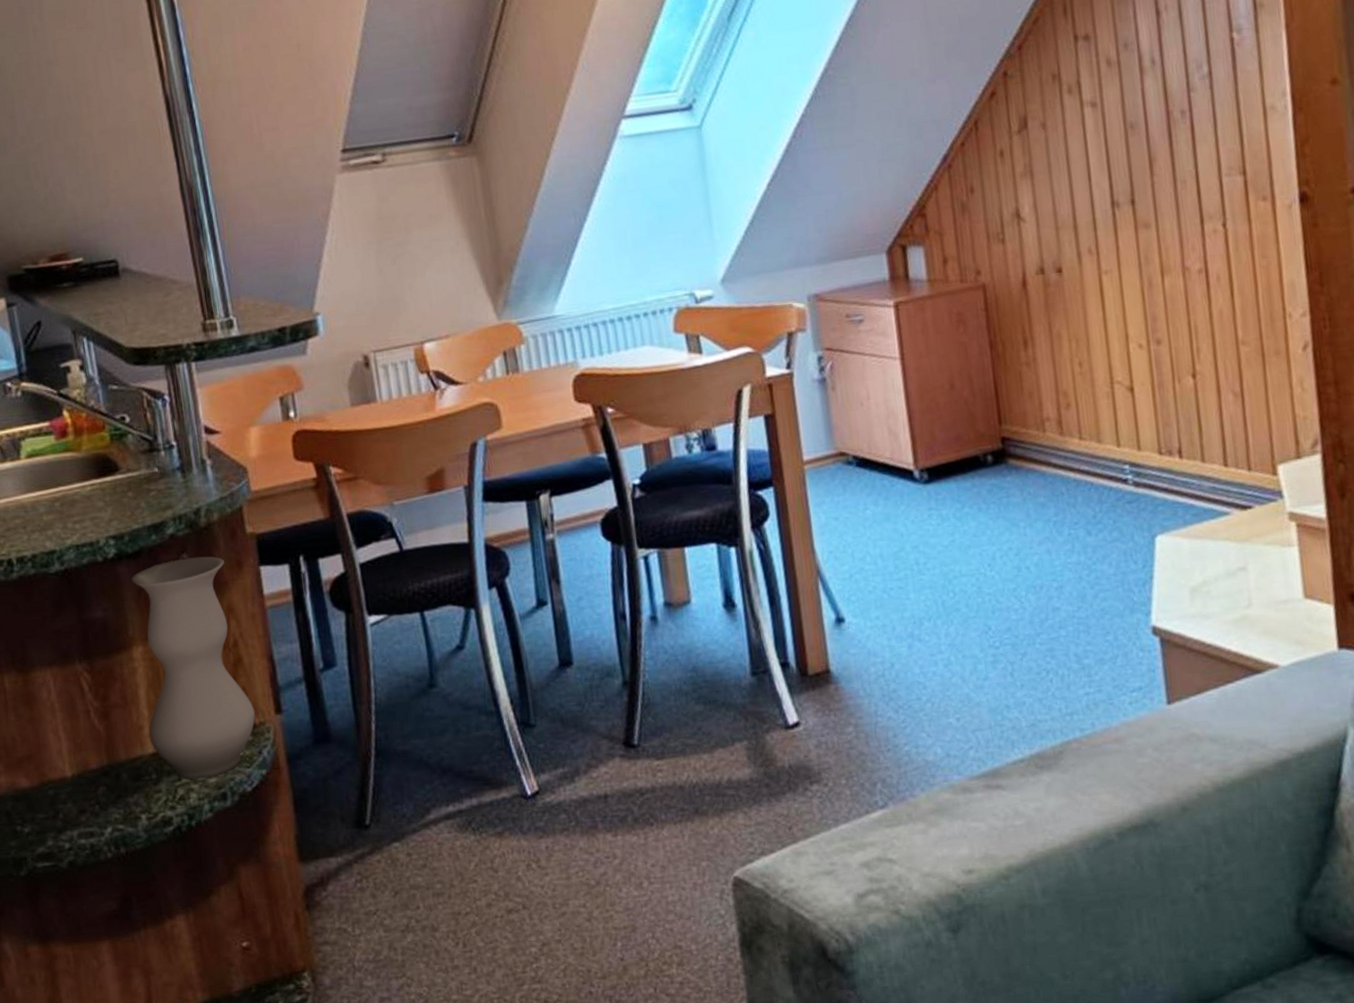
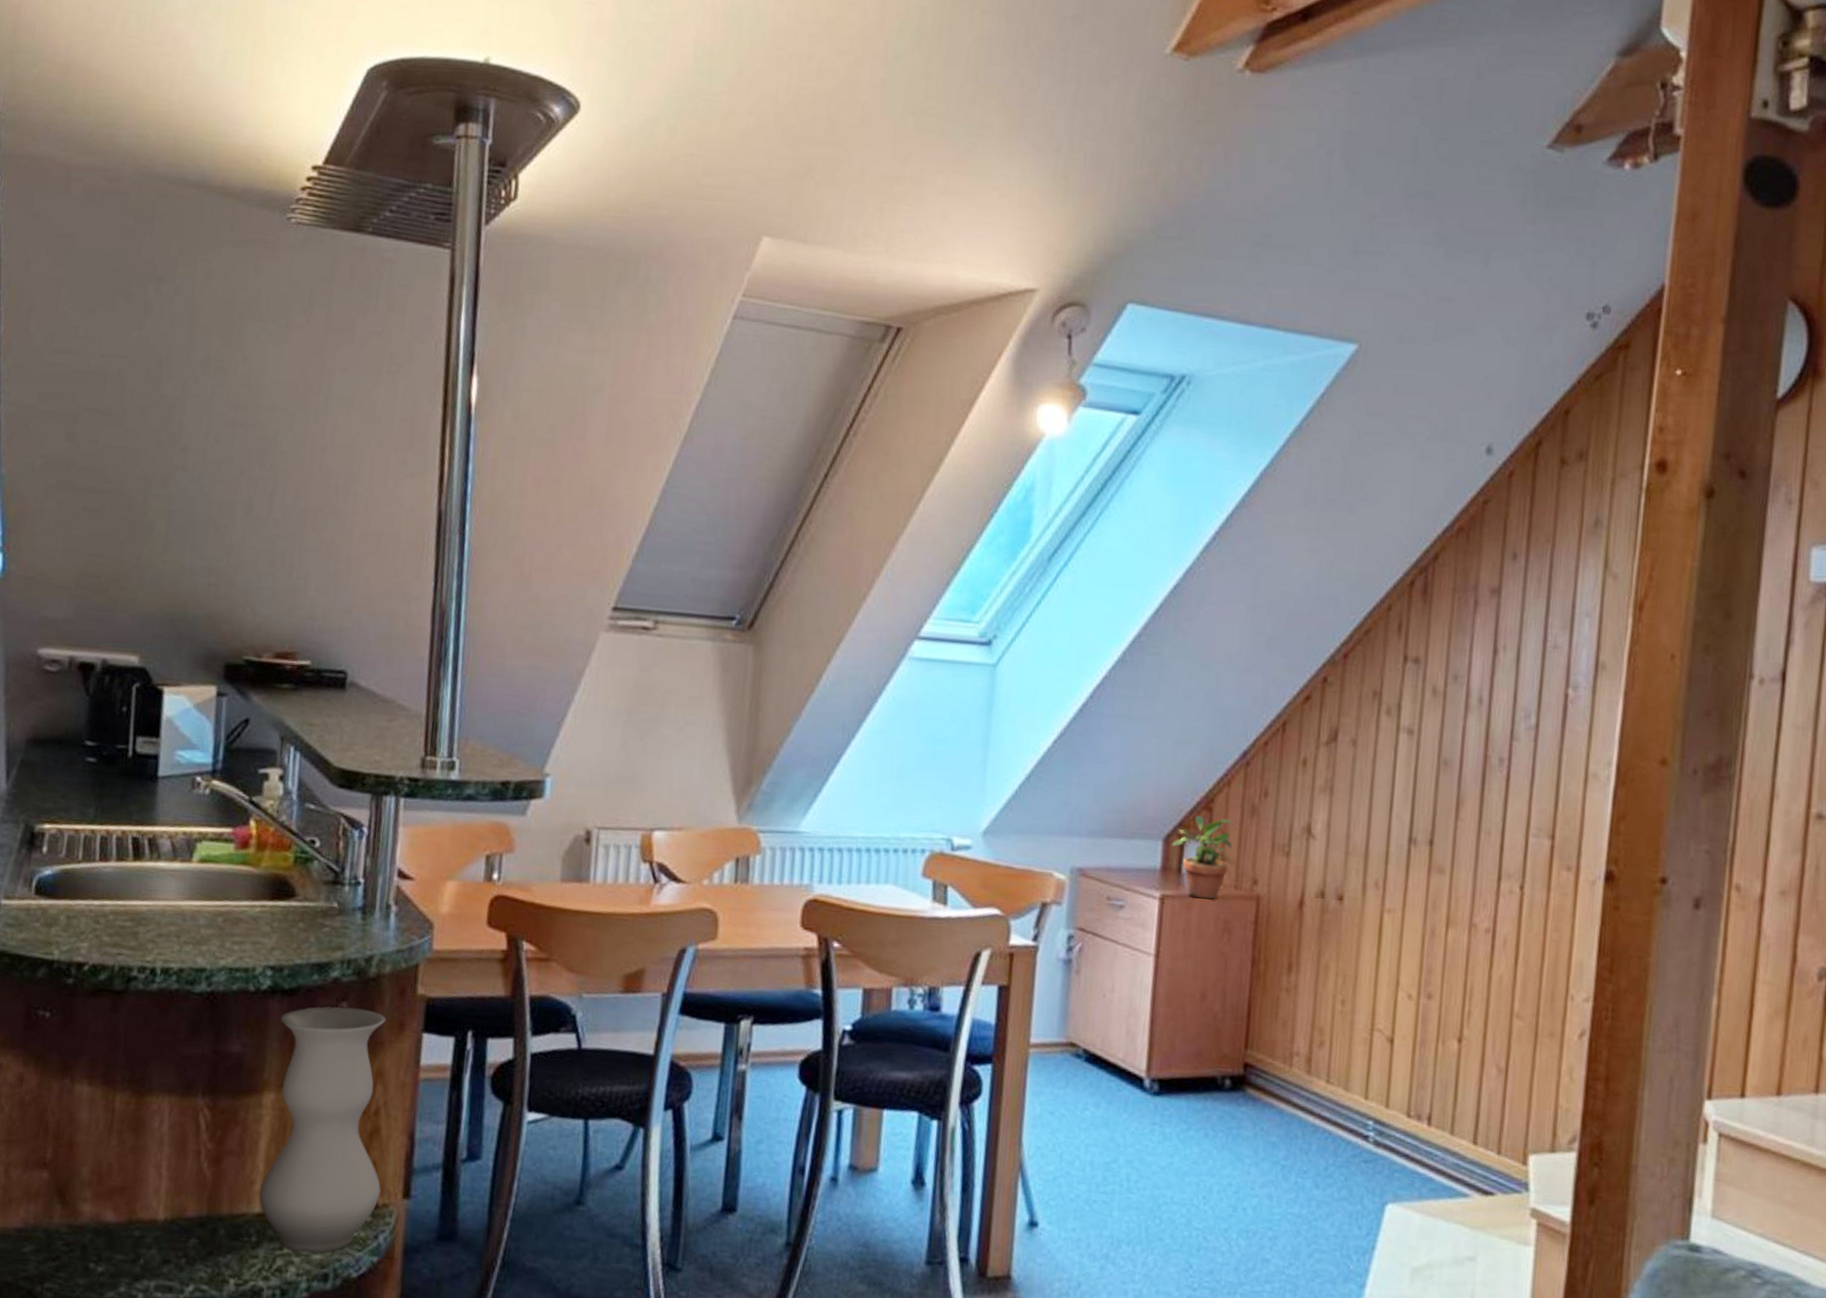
potted plant: none [895,220,953,299] -> present [1172,815,1234,900]

